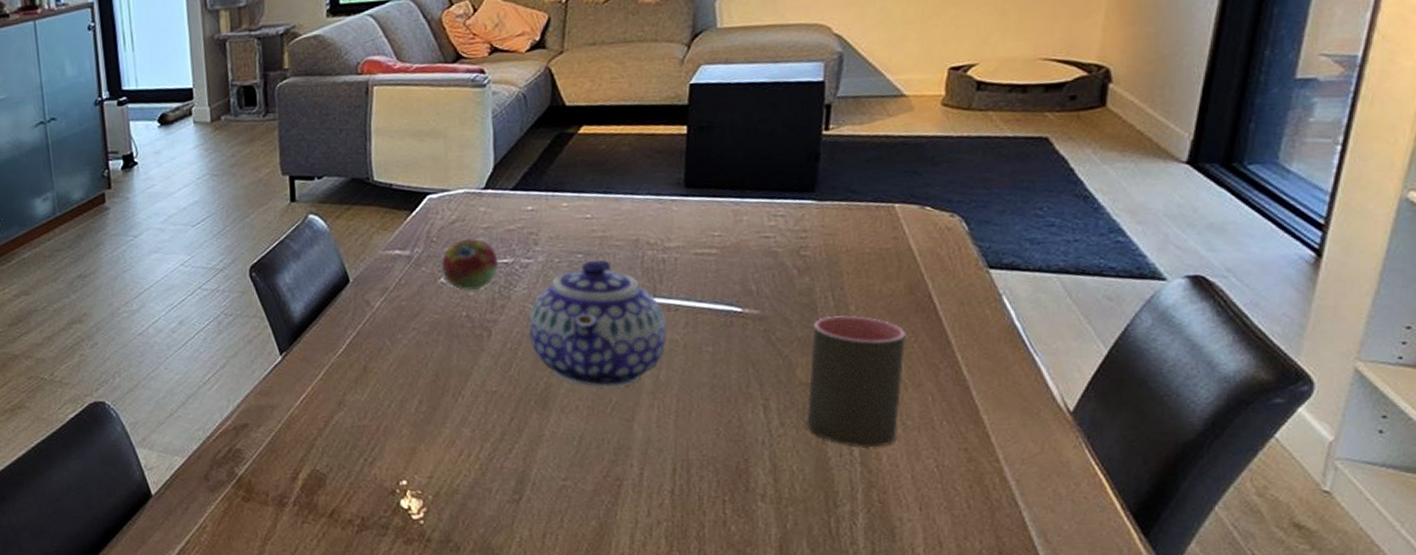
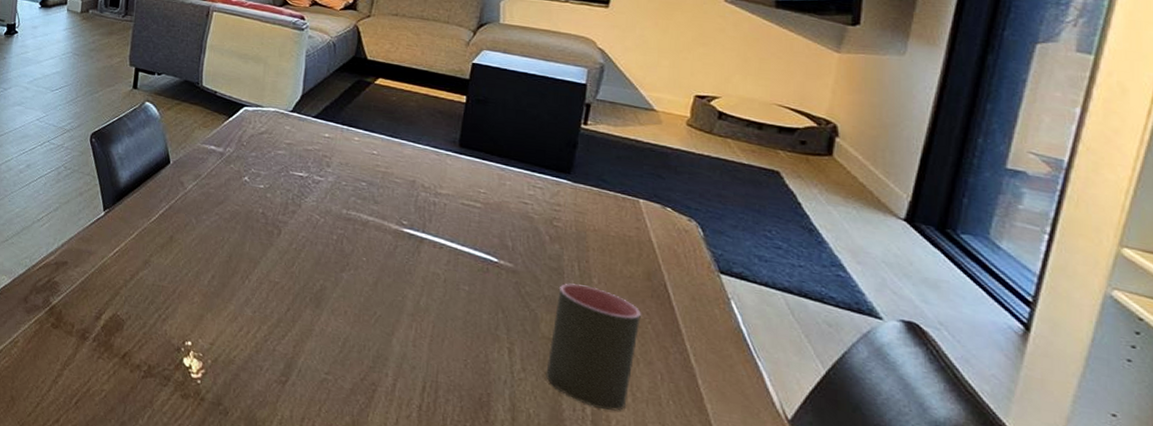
fruit: present [441,238,499,290] -> none [246,149,295,193]
teapot: present [528,259,667,388] -> none [312,189,431,304]

